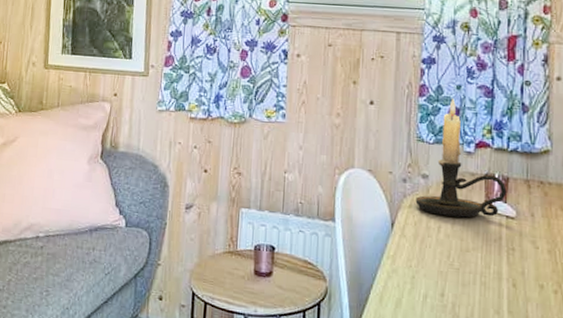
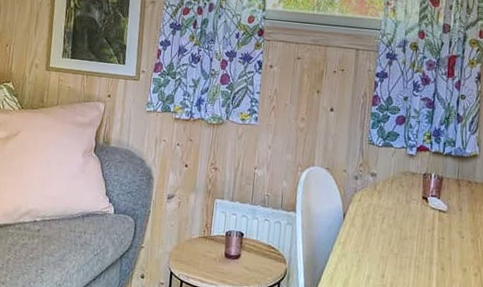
candle holder: present [415,98,507,218] -> none [364,108,441,211]

